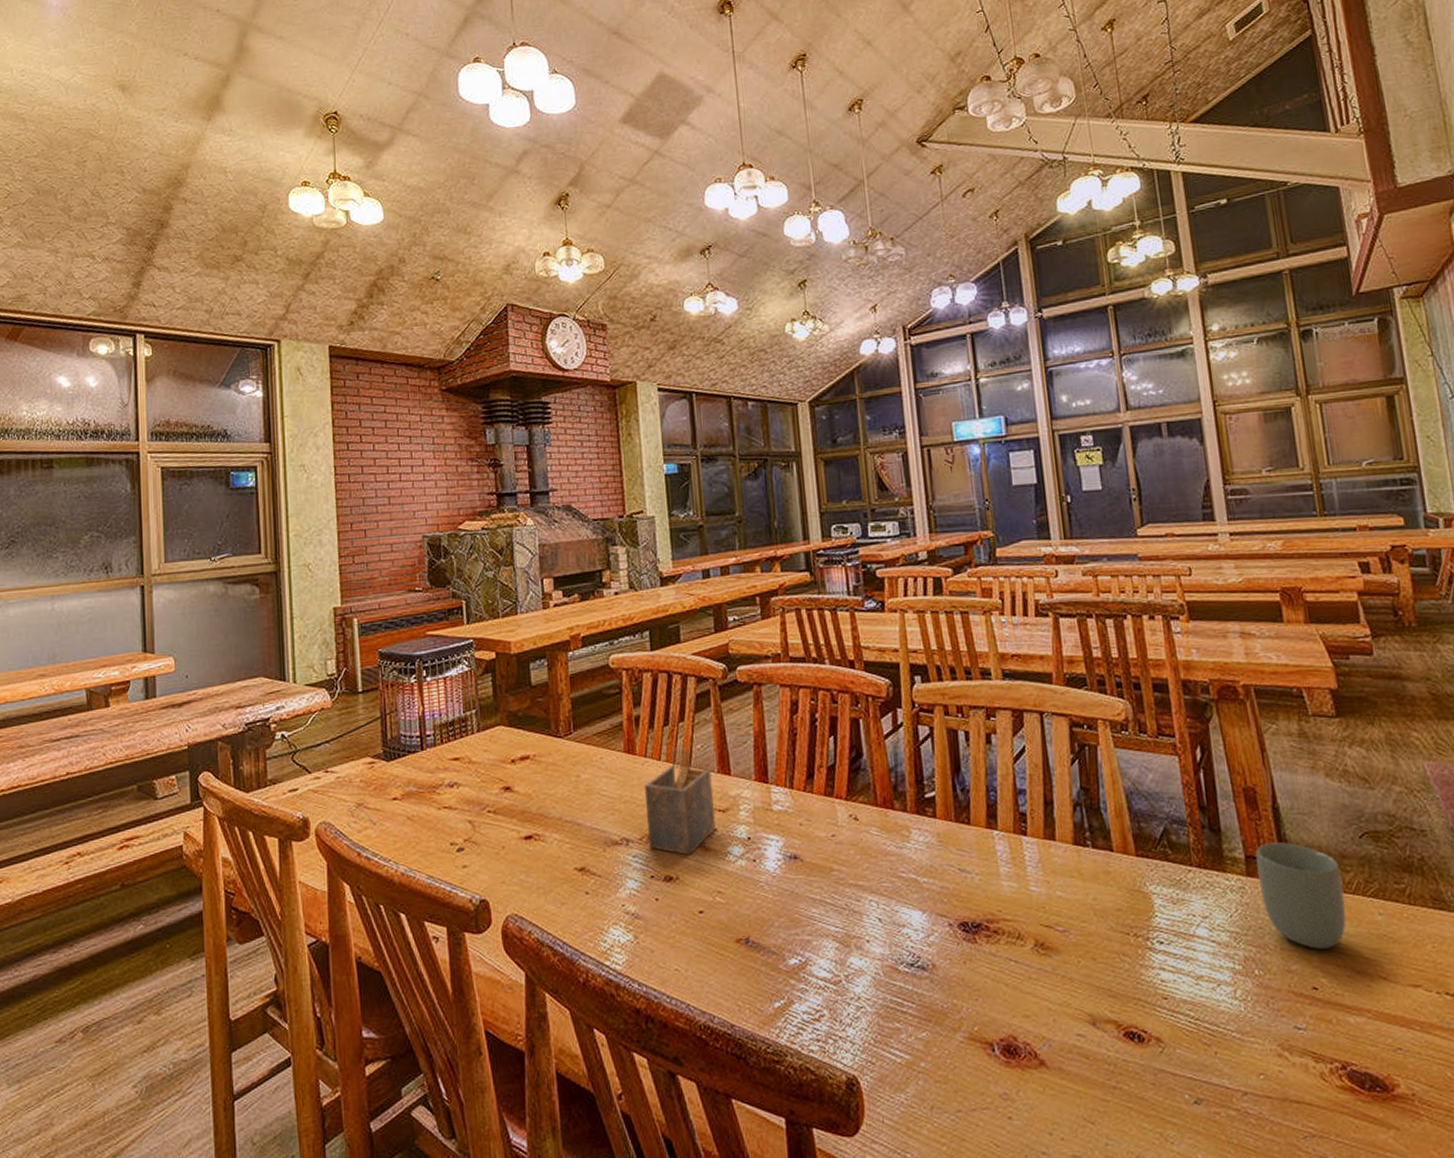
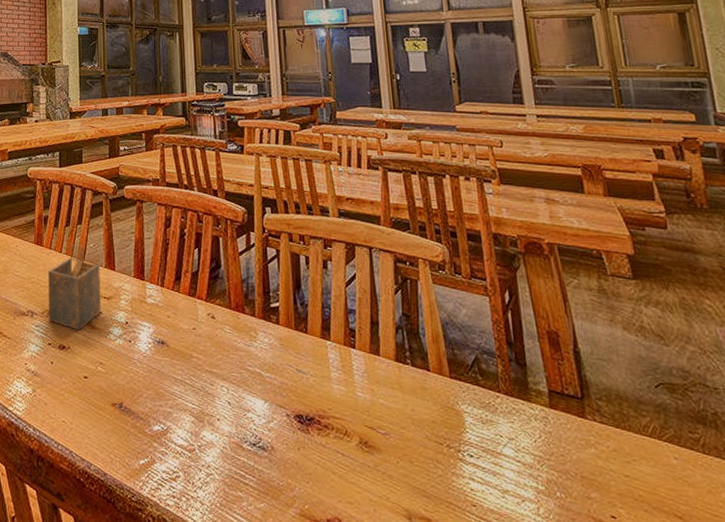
cup: present [1255,842,1347,949] -> none [558,381,643,483]

